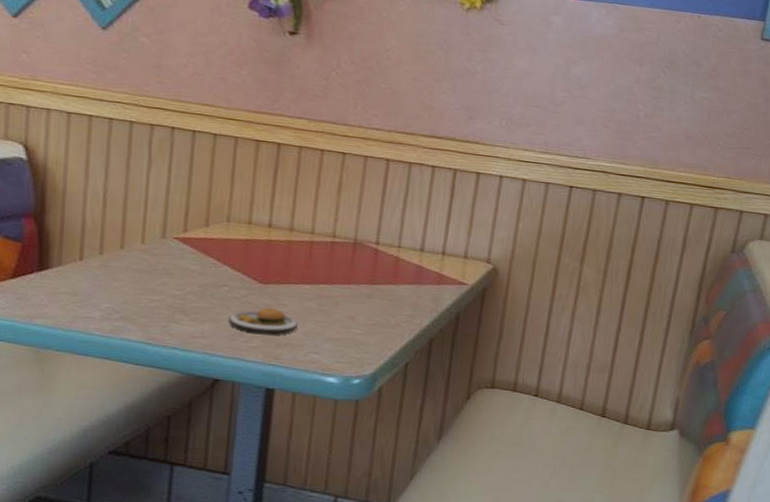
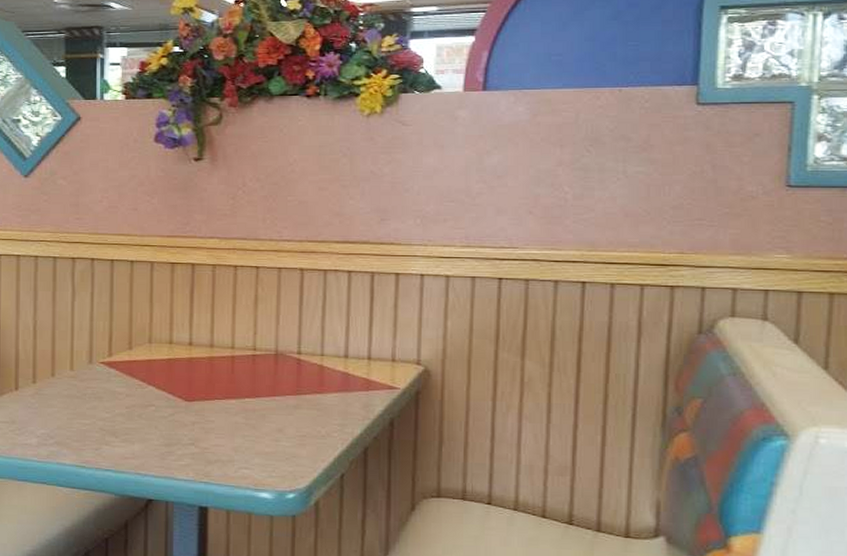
hamburger: present [228,307,298,335] -> none [157,424,226,452]

